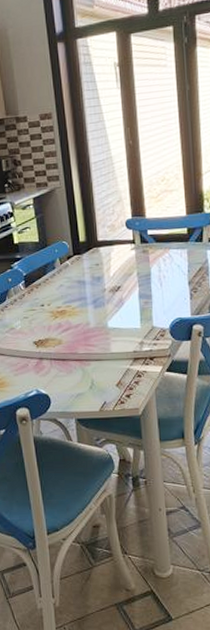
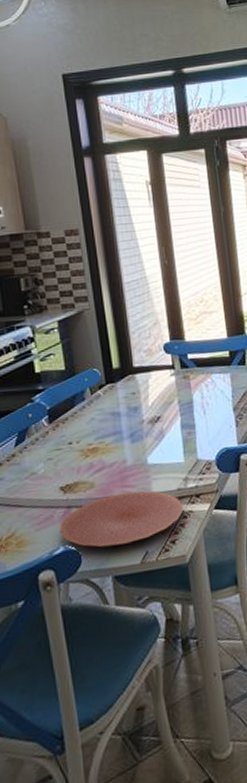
plate: none [33,350,139,394] -> present [59,490,184,548]

